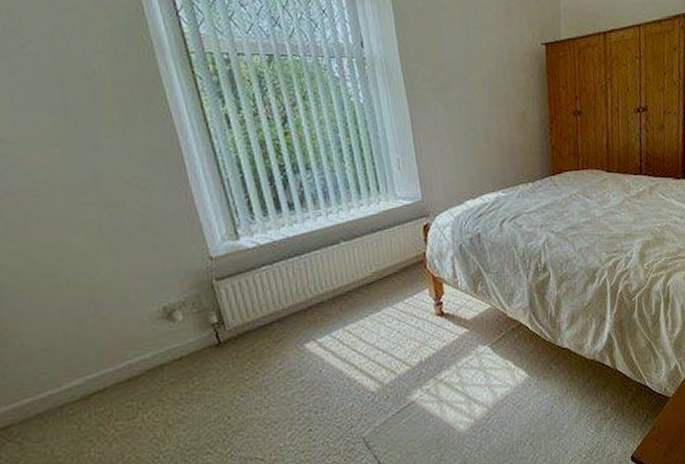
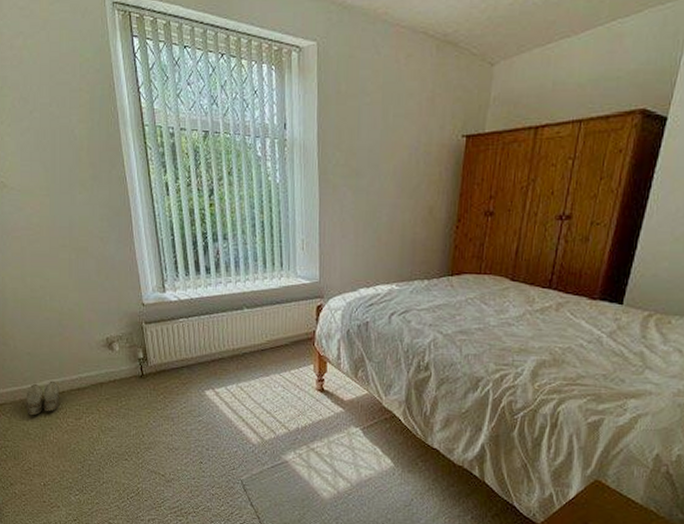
slippers: none [45,377,101,432] -> present [26,380,60,416]

